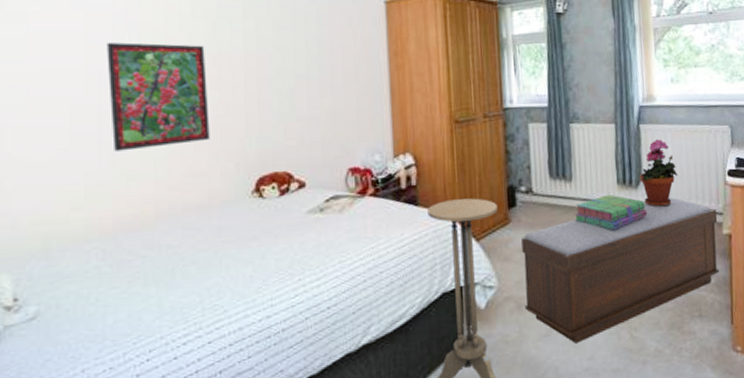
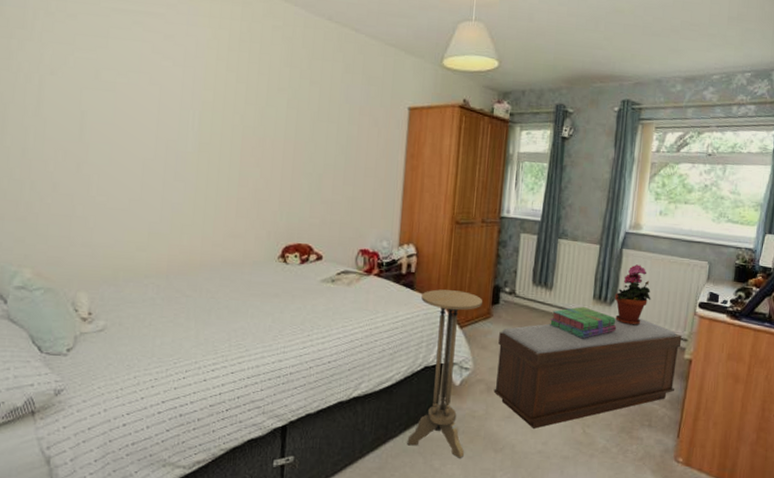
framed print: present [106,42,210,152] -> none [173,116,253,209]

